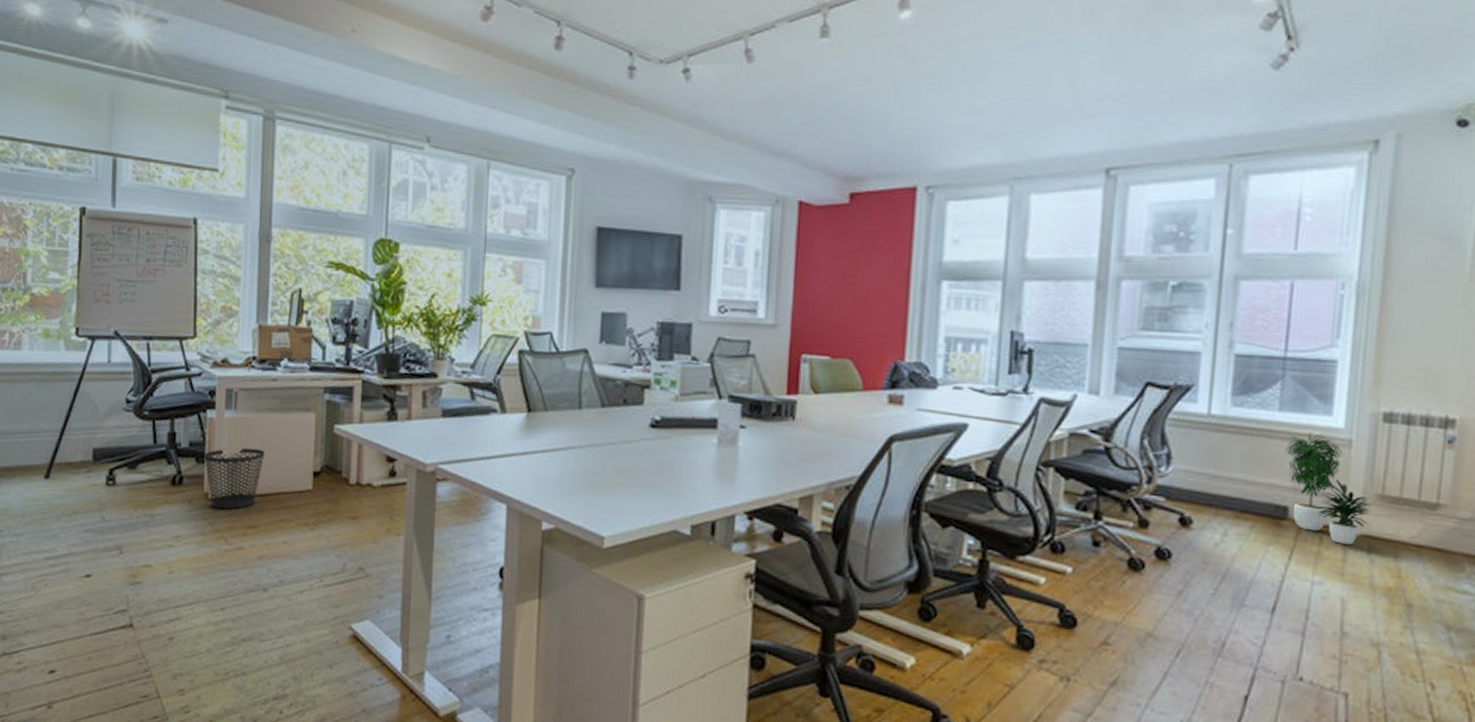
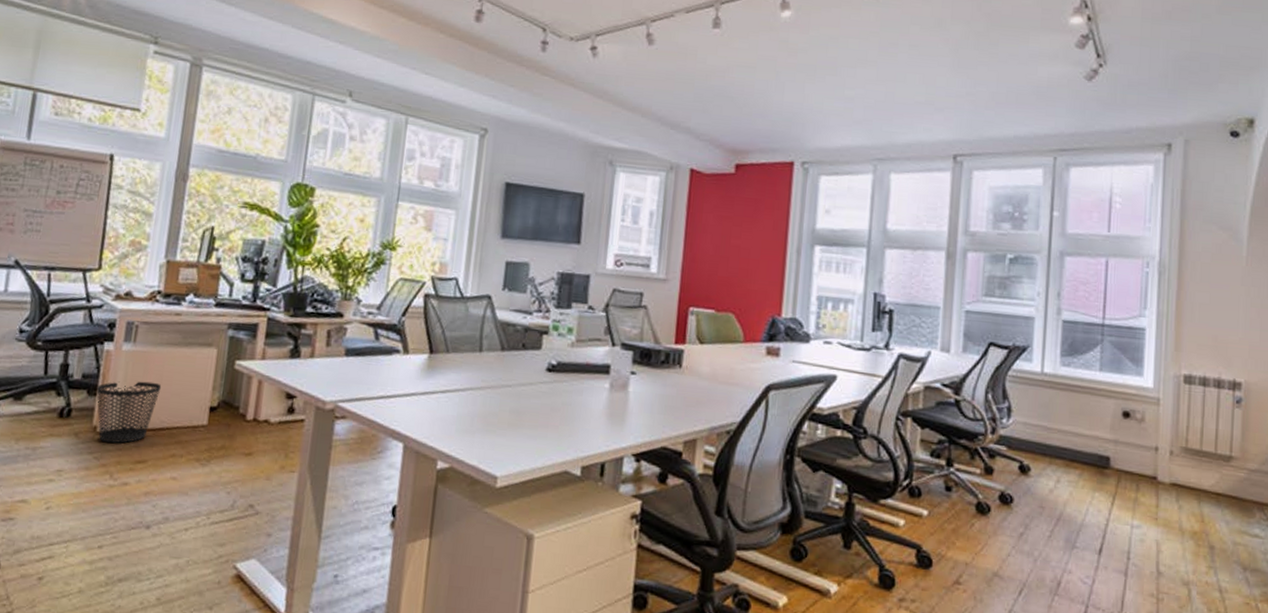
potted plant: present [1285,432,1373,545] -> none [1106,391,1179,492]

